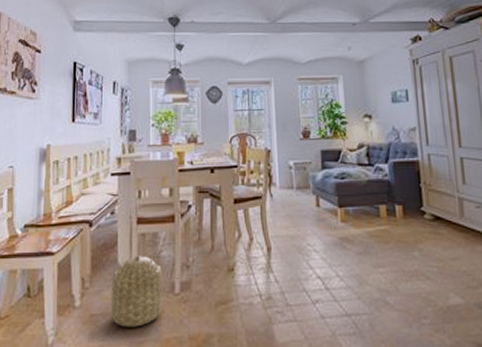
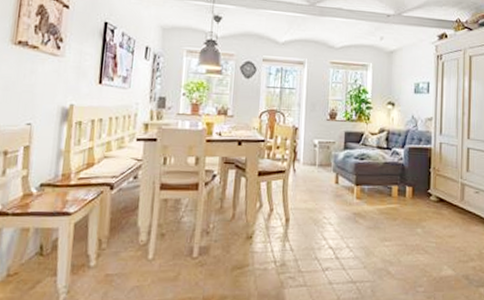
basket: present [111,255,163,327] -> none [127,219,183,288]

